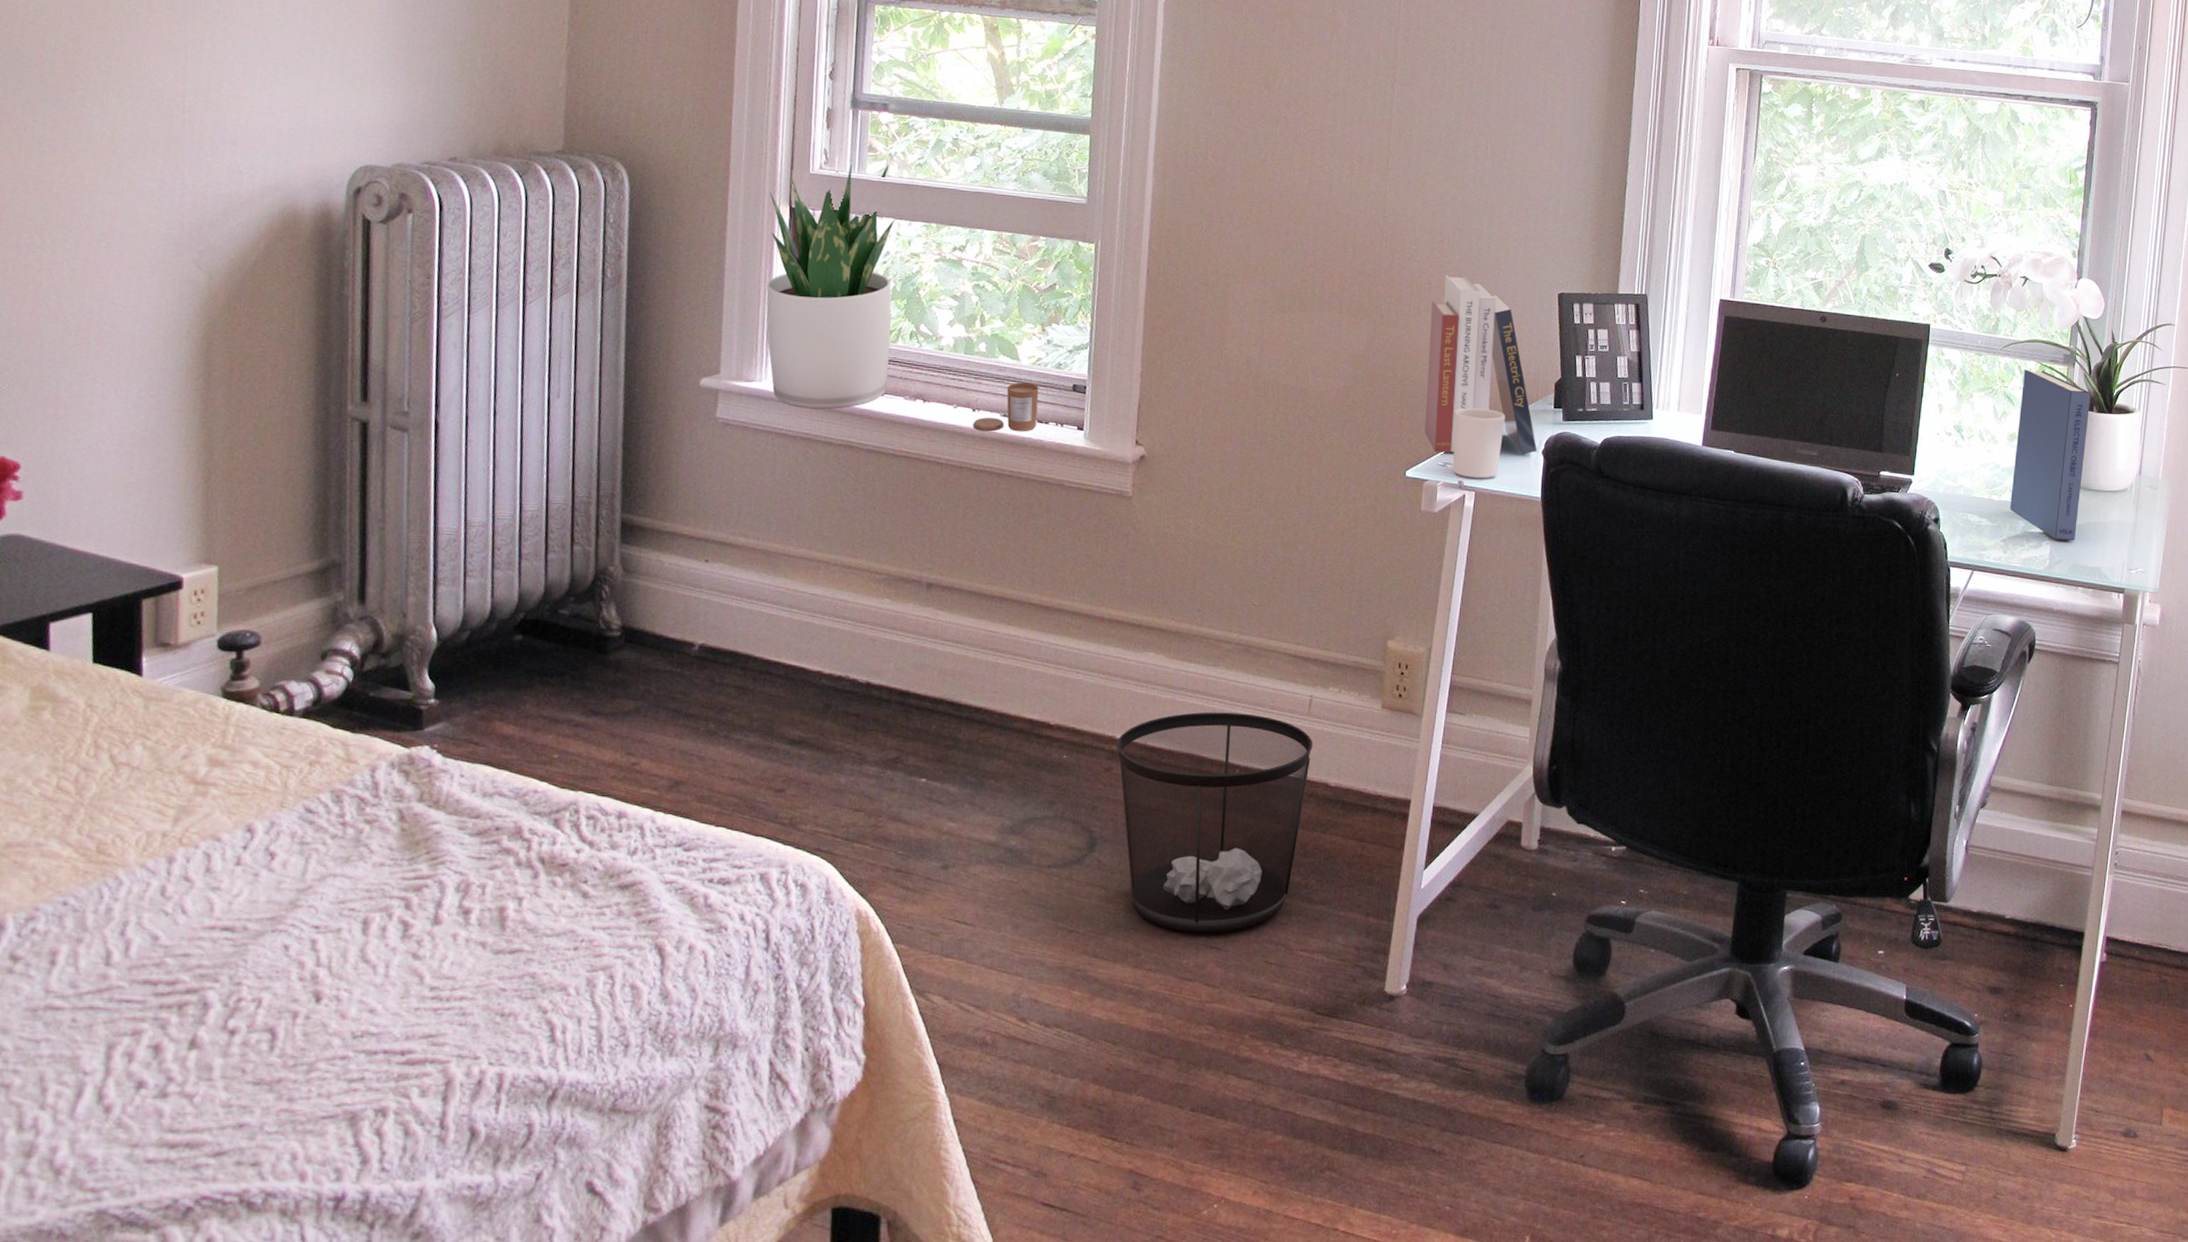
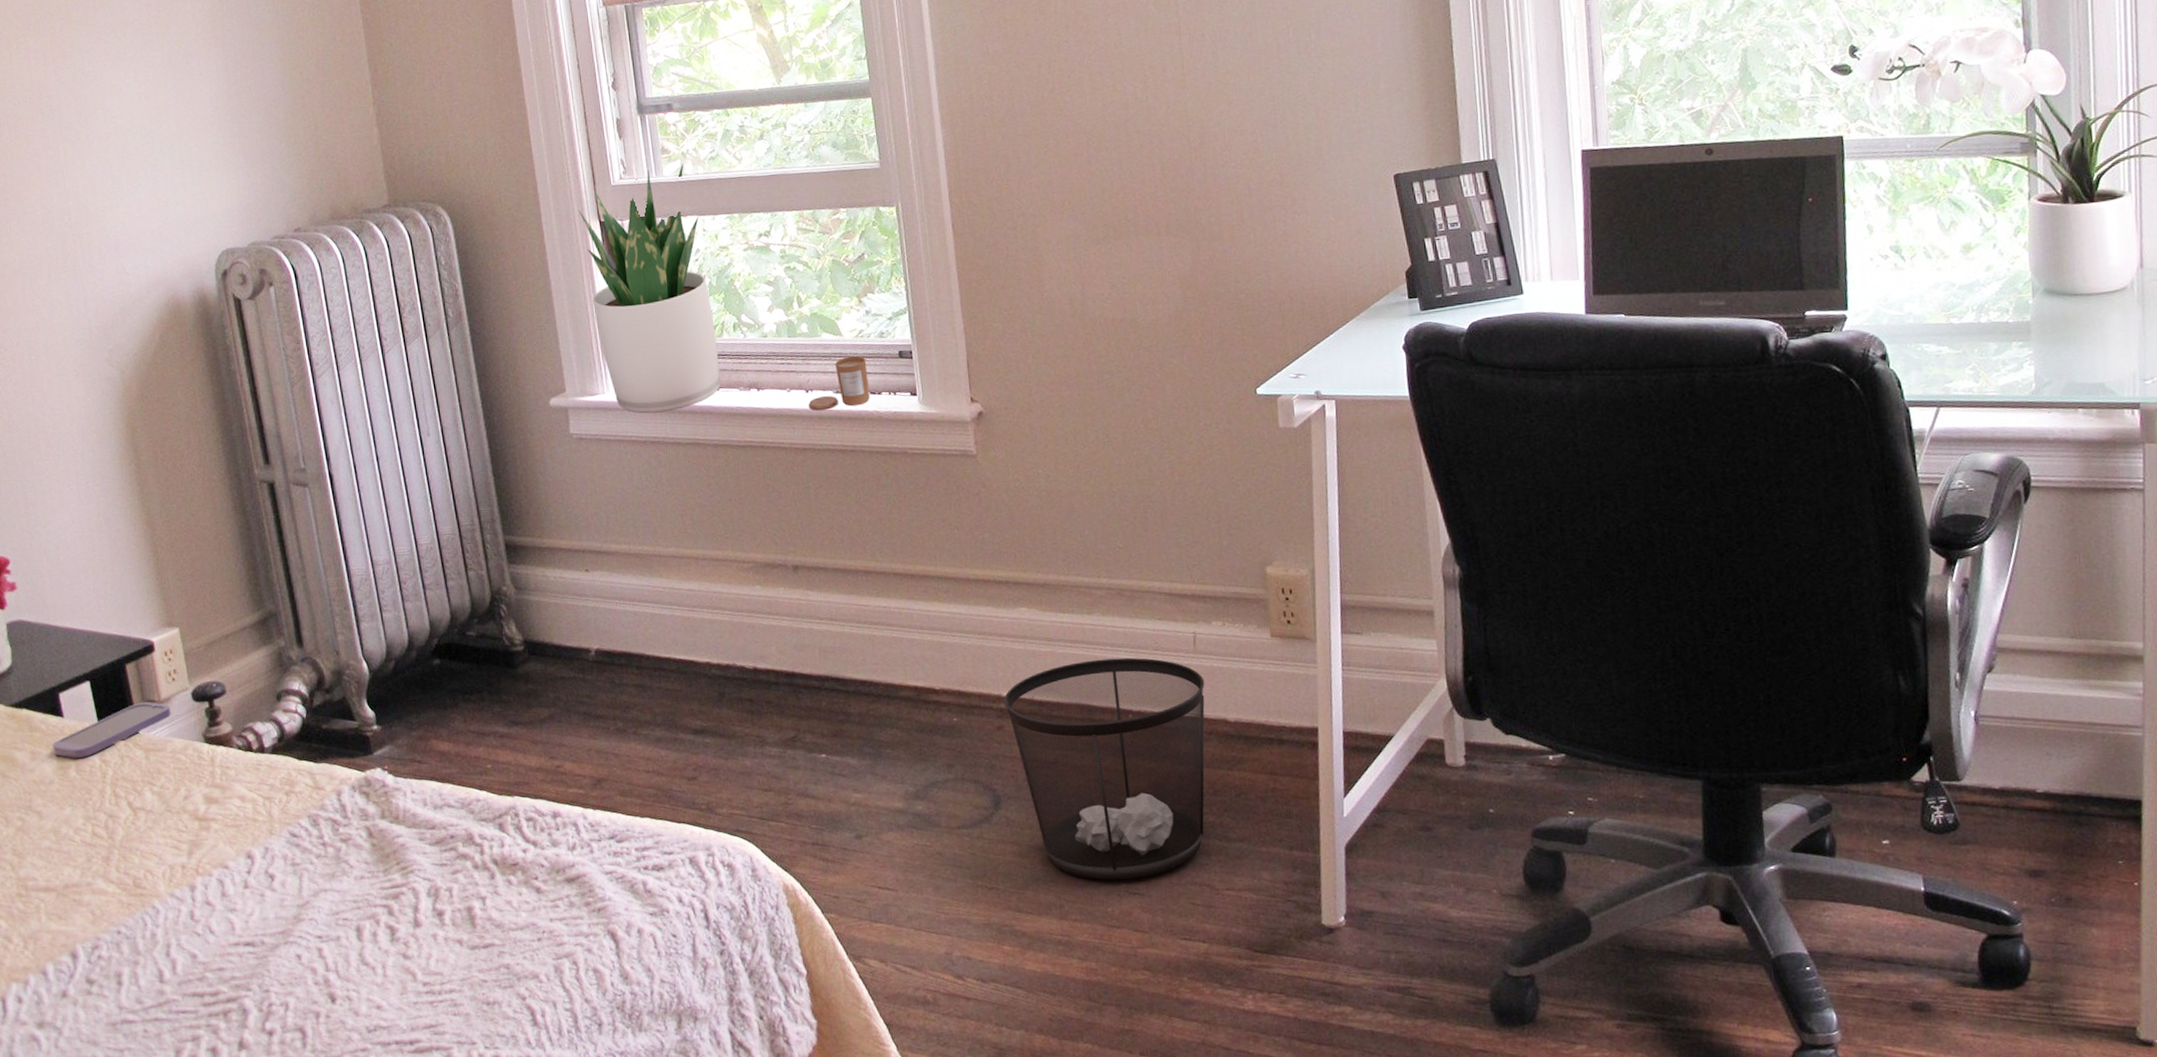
mobile phone: none [26,644,188,699] -> present [52,702,171,758]
books: present [1424,274,1538,455] -> none [1255,173,1398,365]
mug: present [1452,408,1506,479] -> none [1299,310,1358,387]
book: present [2010,369,2091,541] -> none [1971,166,2066,359]

